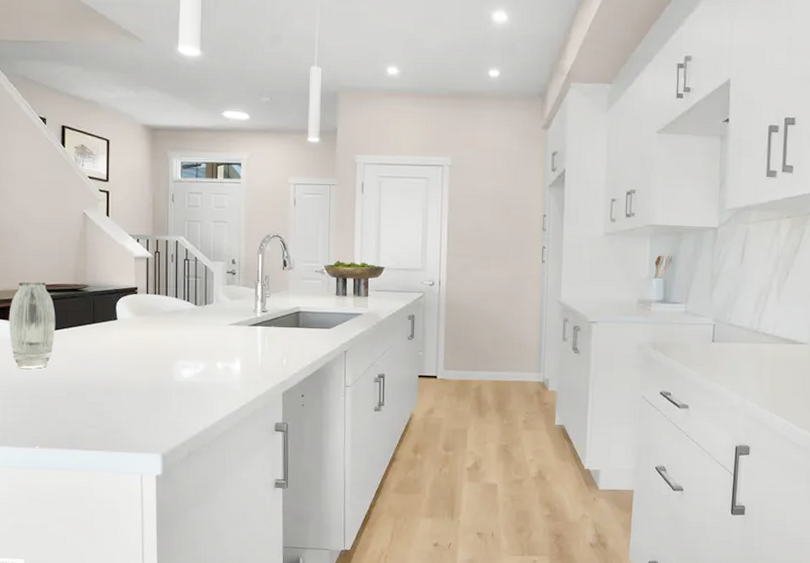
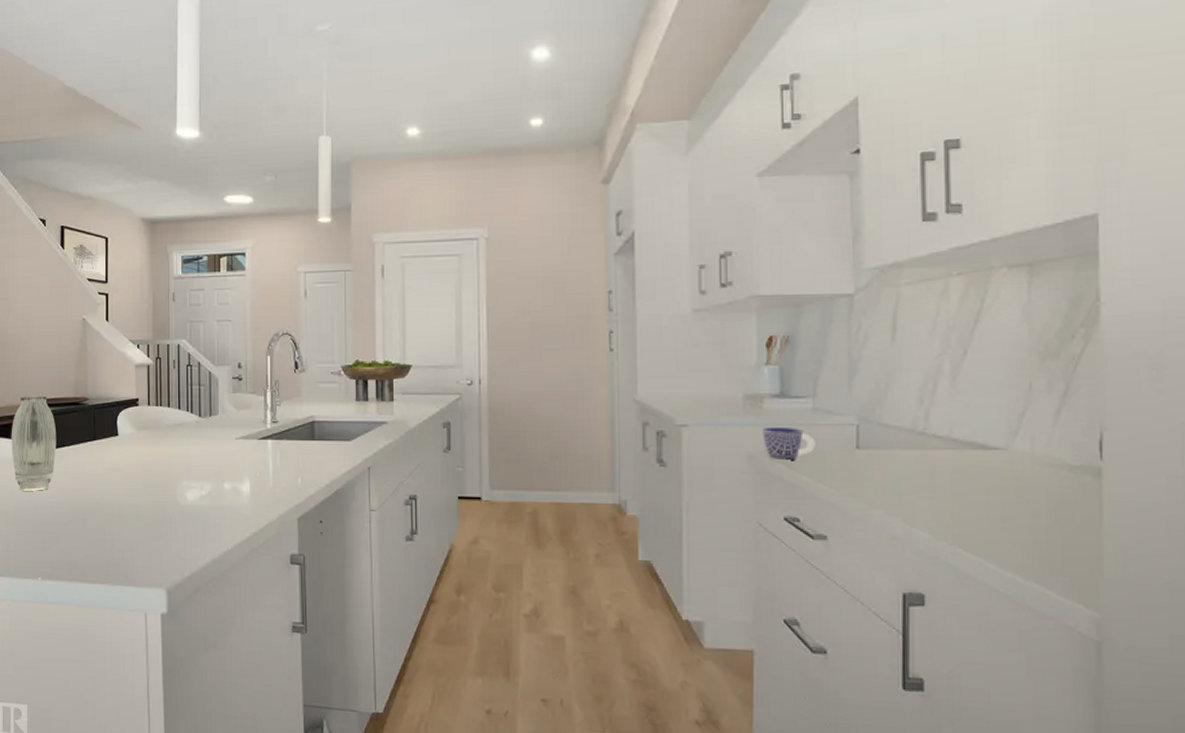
cup: none [649,325,685,349] -> present [762,428,815,460]

